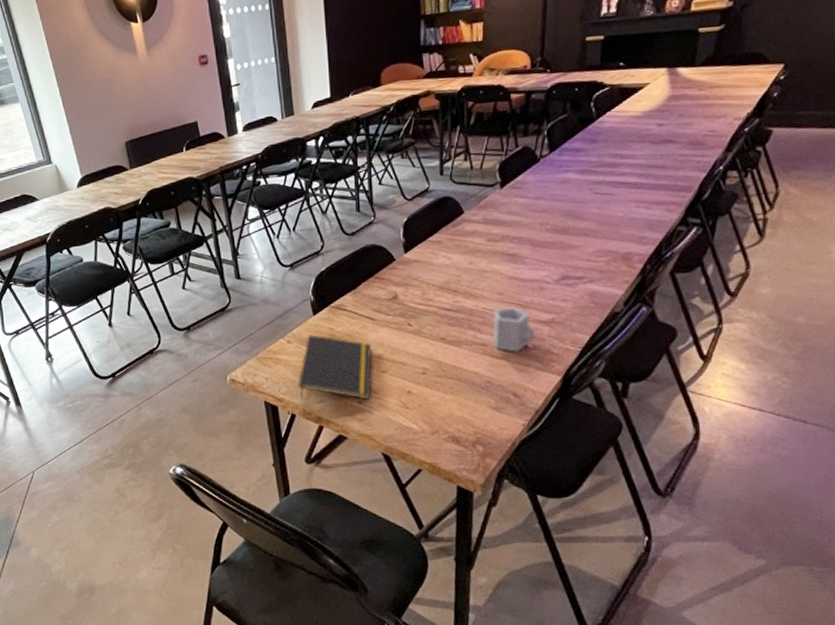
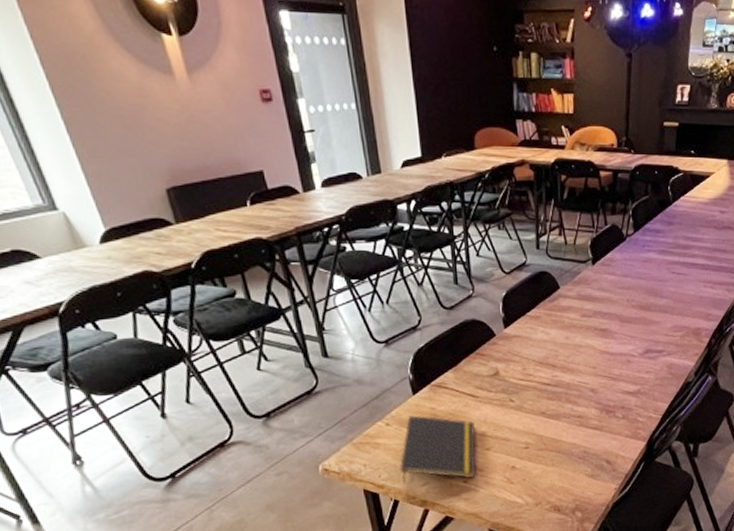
cup: present [493,307,534,352] -> none [588,379,624,422]

